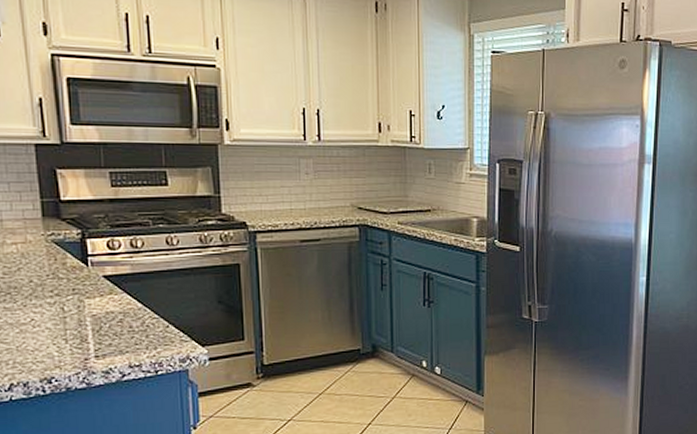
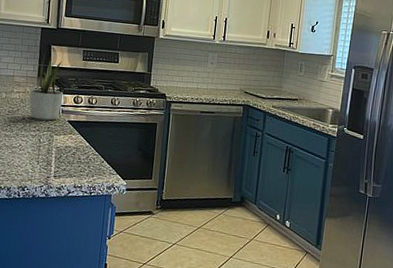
potted plant: none [34,177,90,280] -> present [29,50,64,121]

